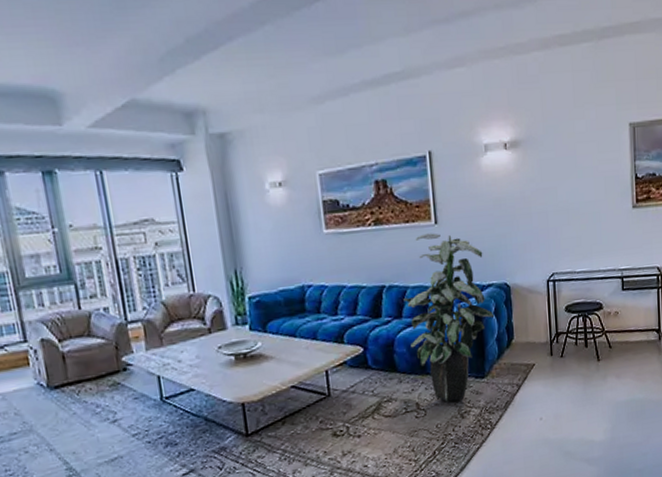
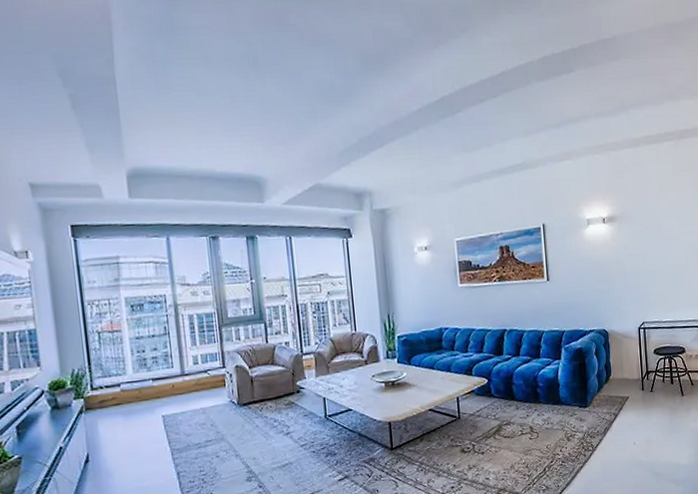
indoor plant: present [403,233,495,402] -> none [521,288,596,427]

